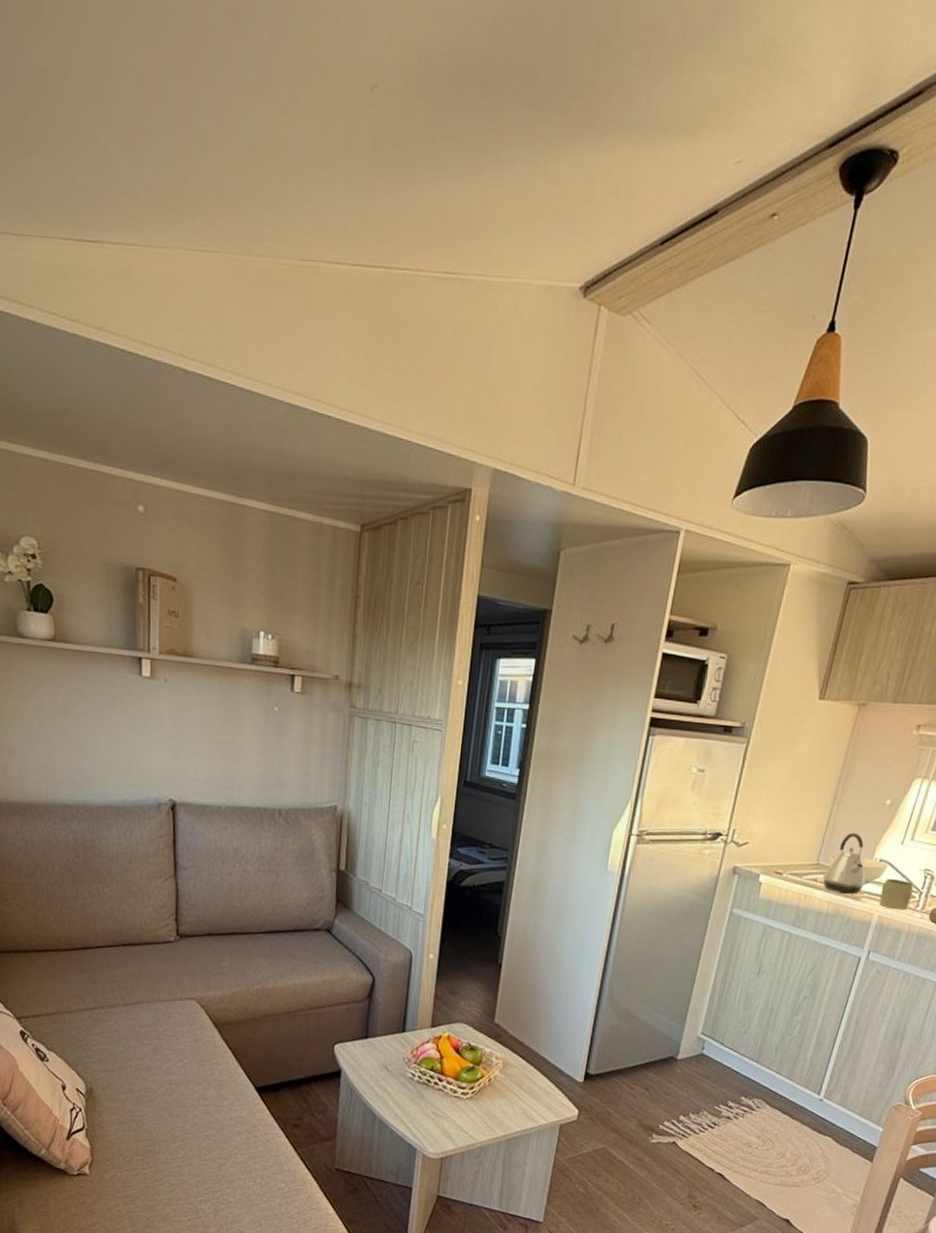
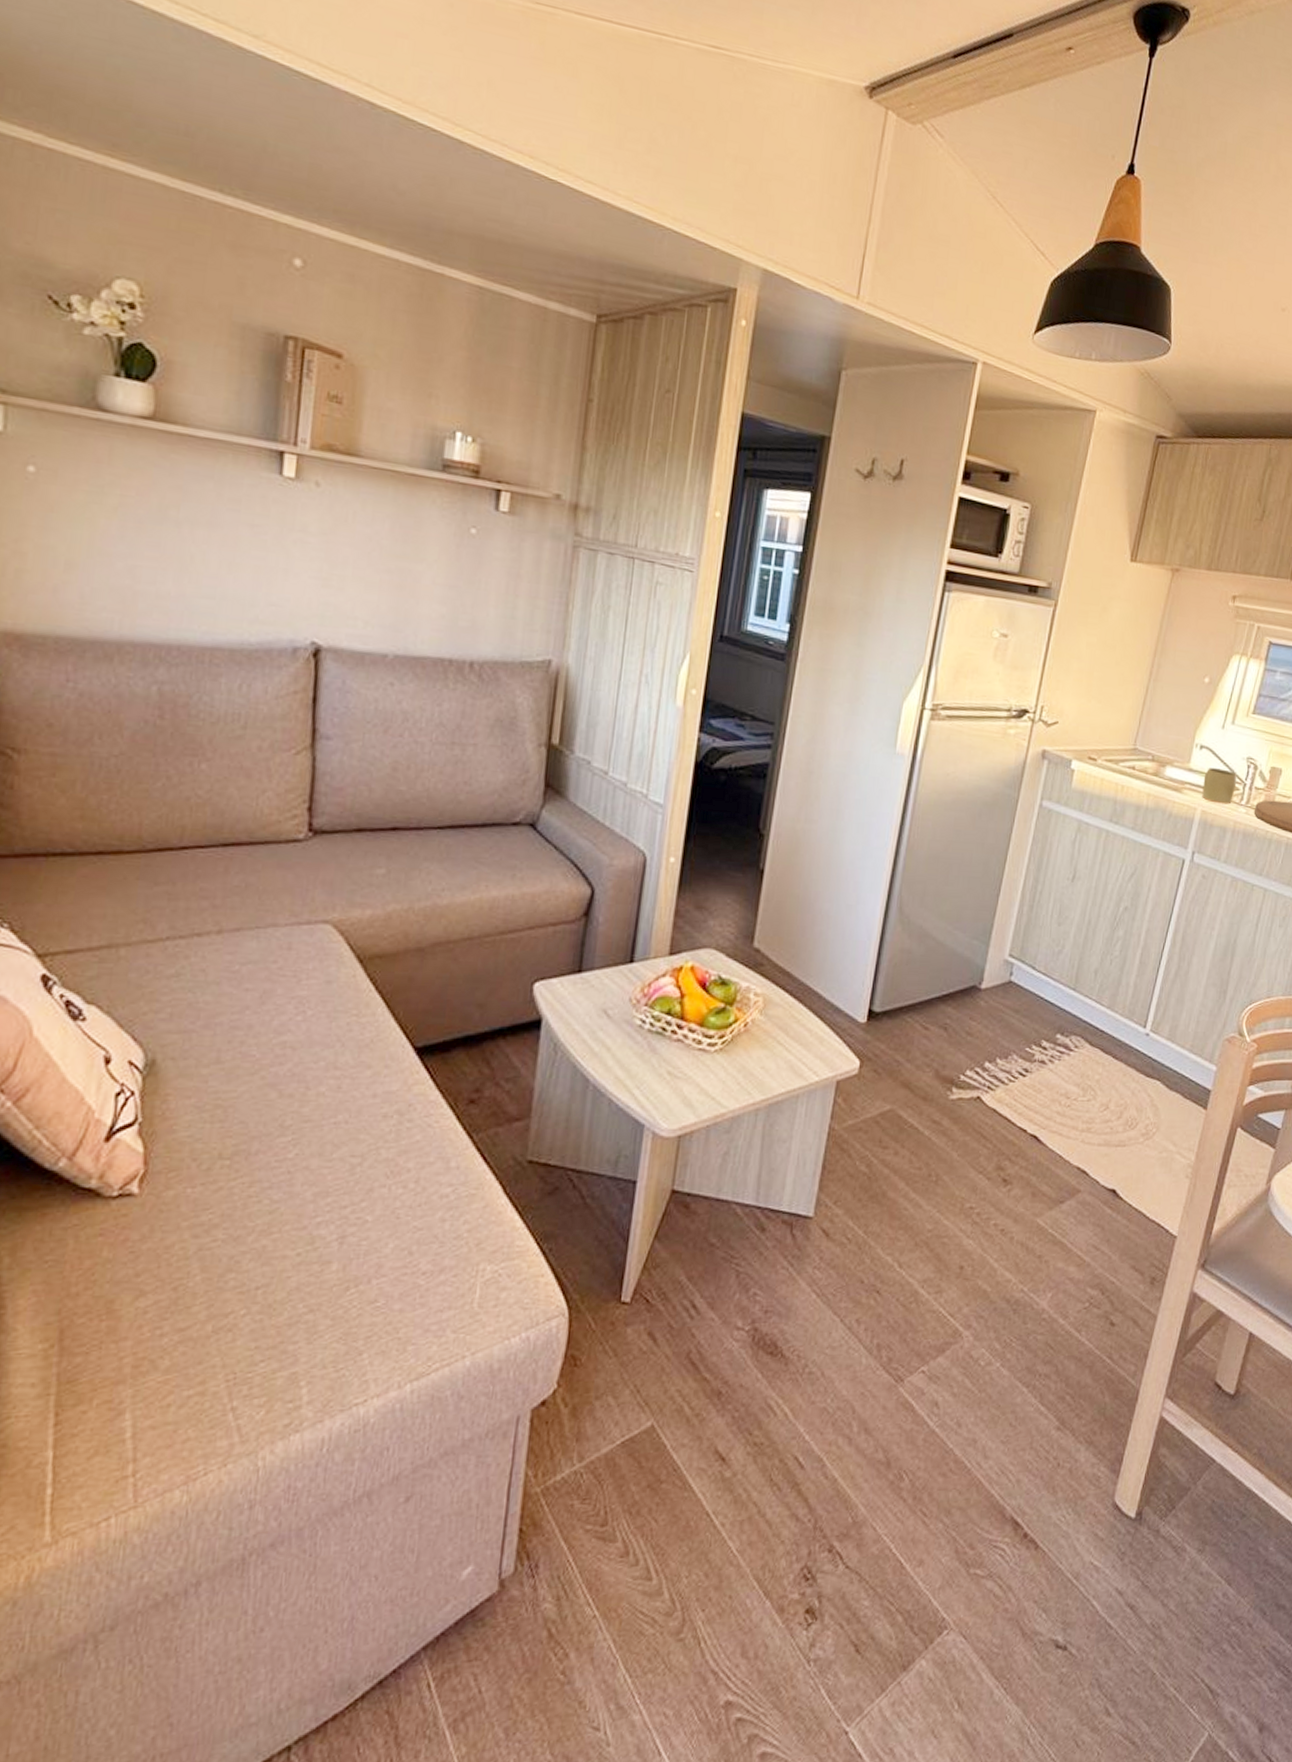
kettle: present [823,832,865,894] -> none [1141,713,1186,785]
bowl: present [829,855,889,883] -> none [1147,739,1210,773]

